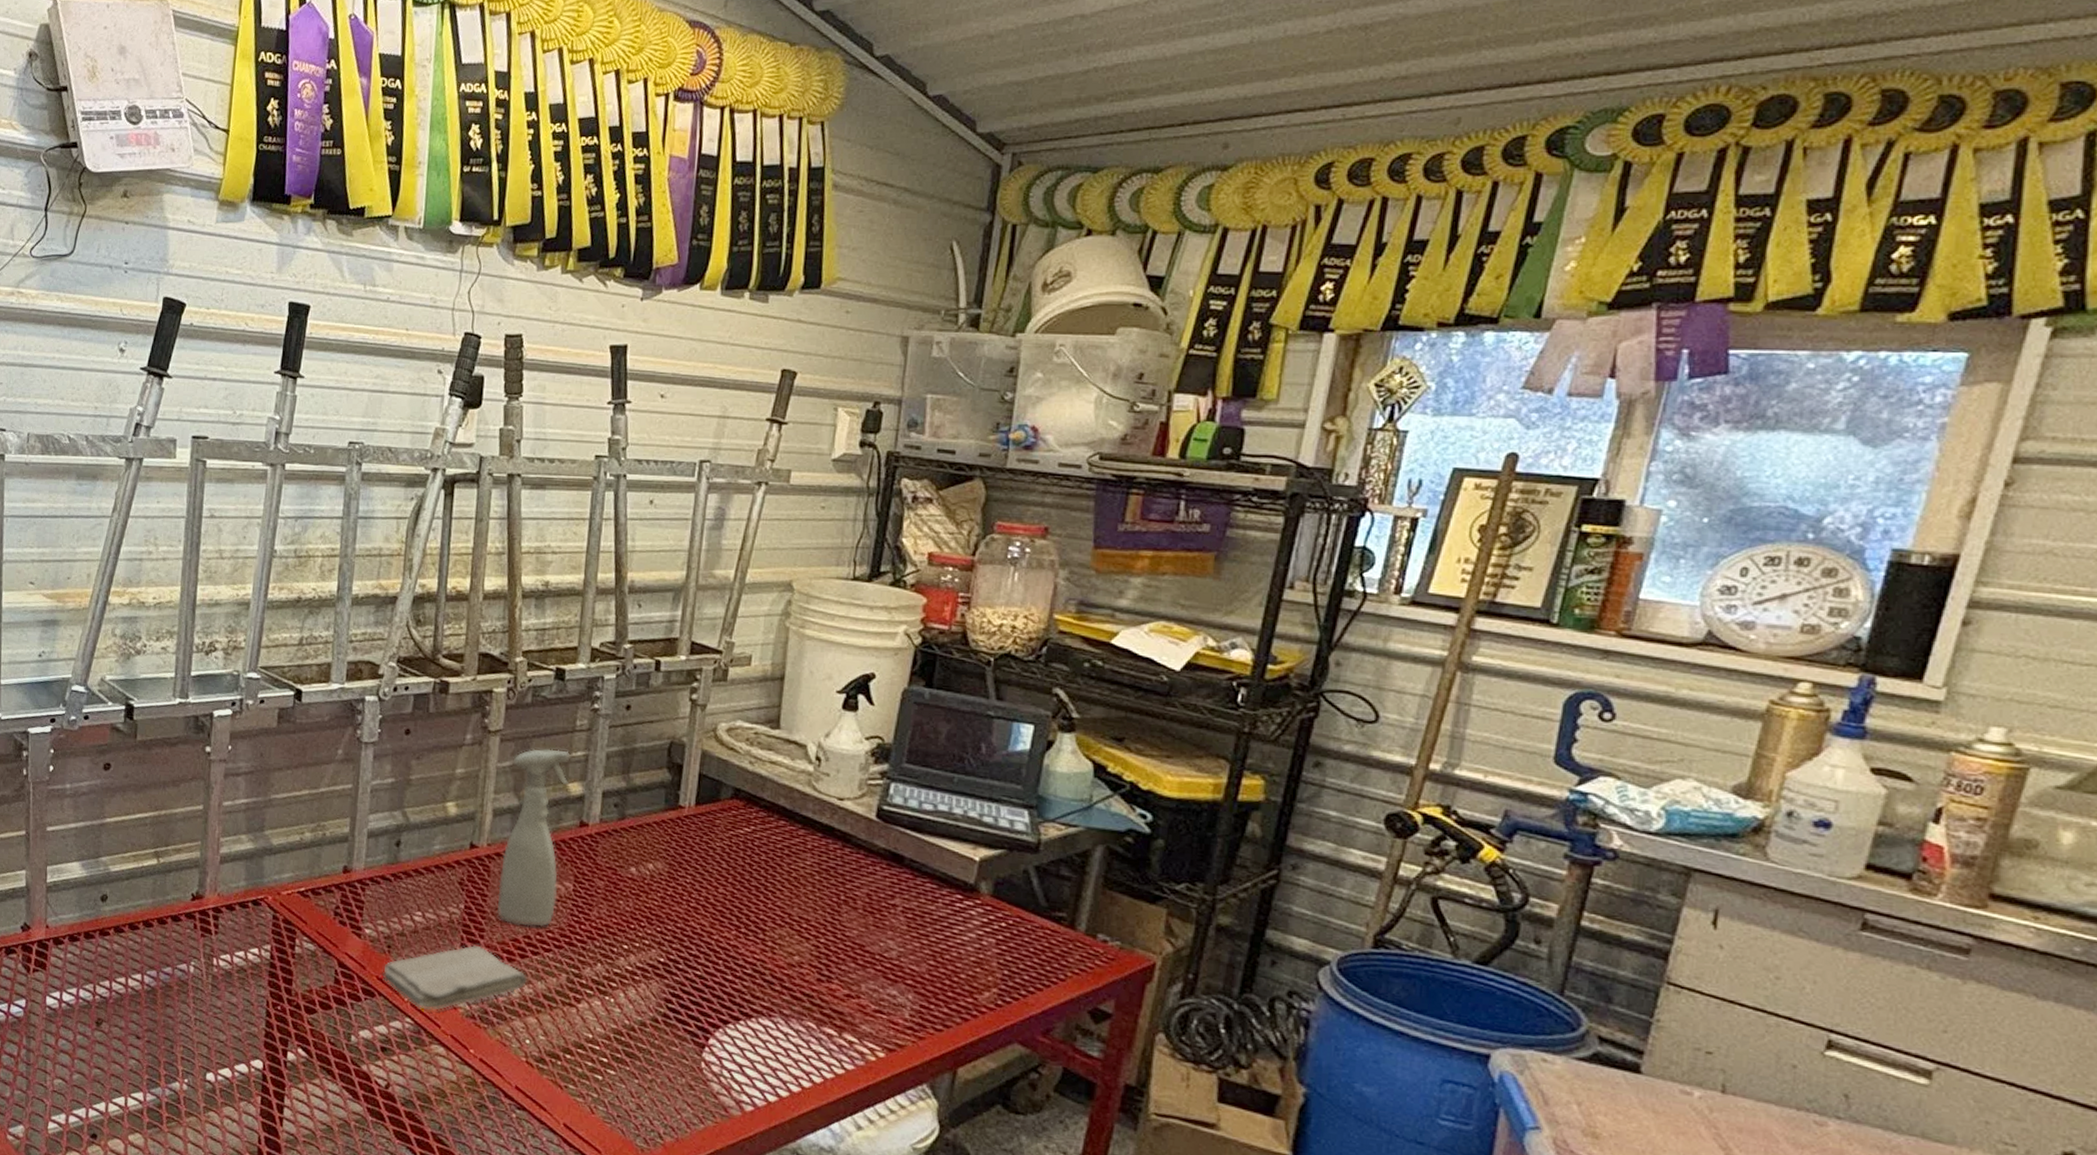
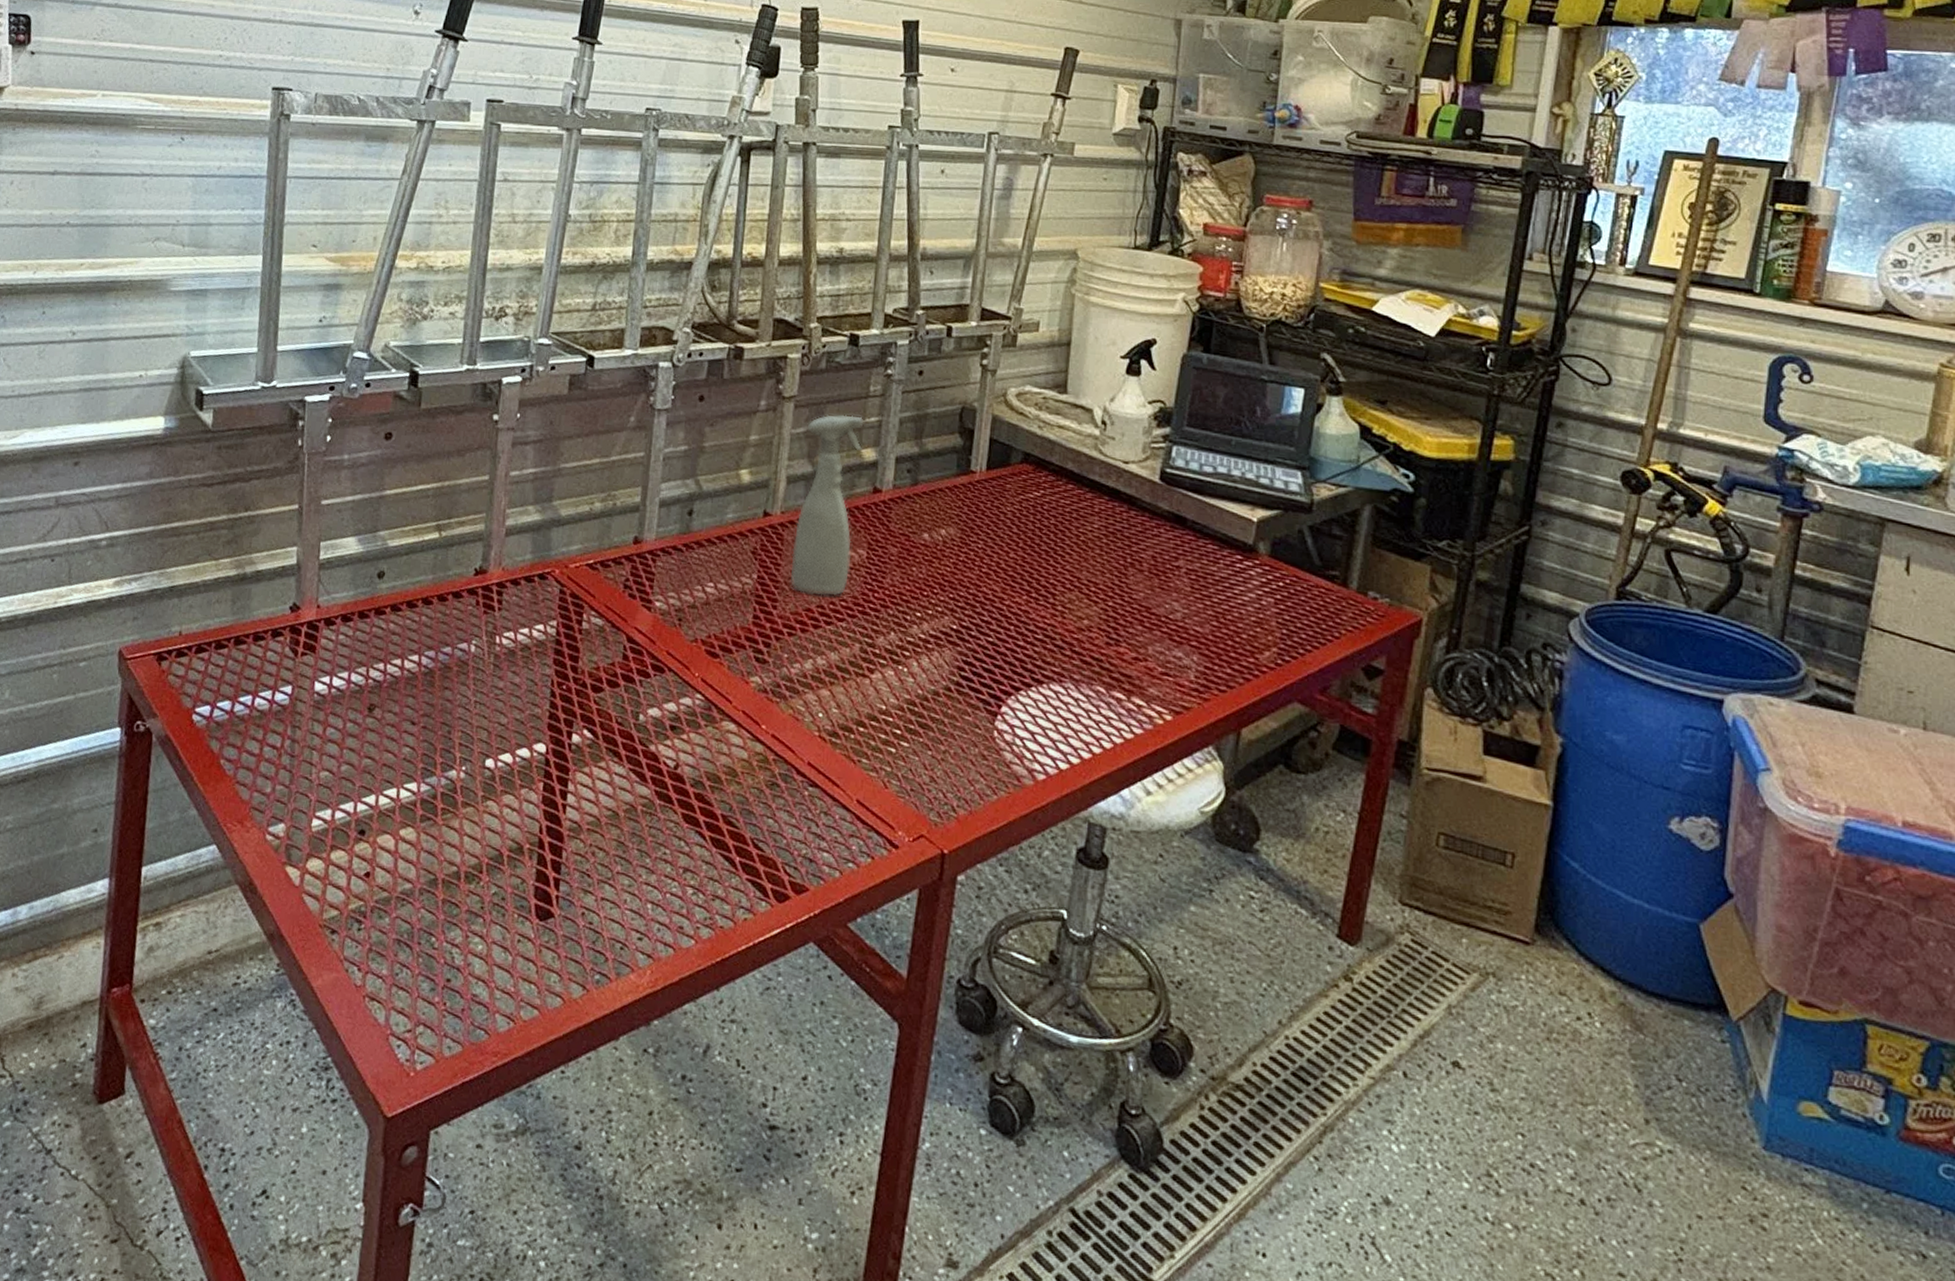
washcloth: present [383,944,528,1011] -> none [673,615,822,686]

